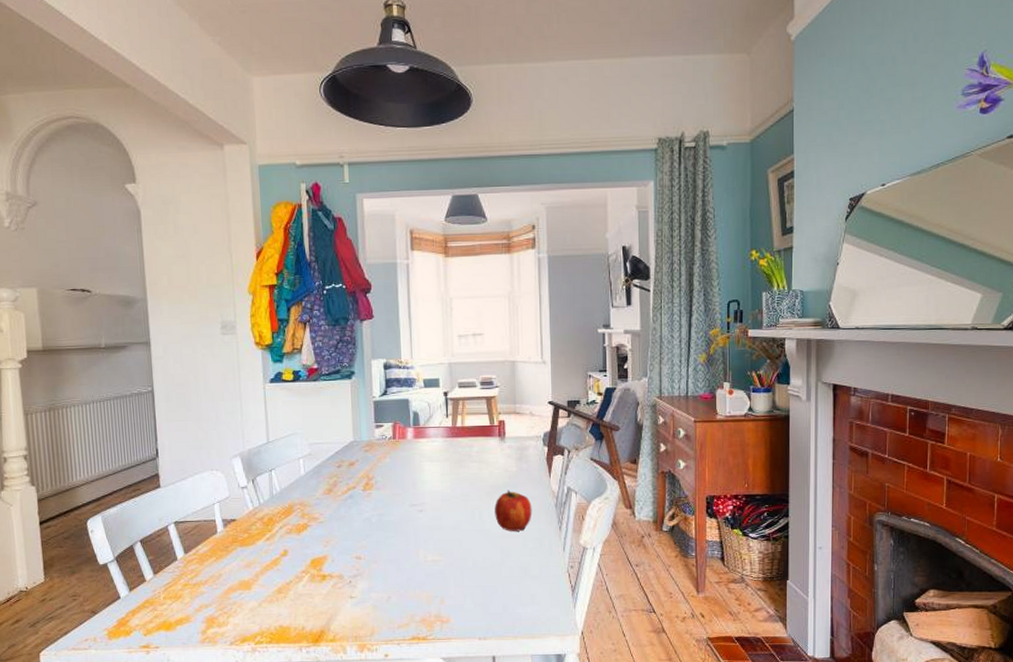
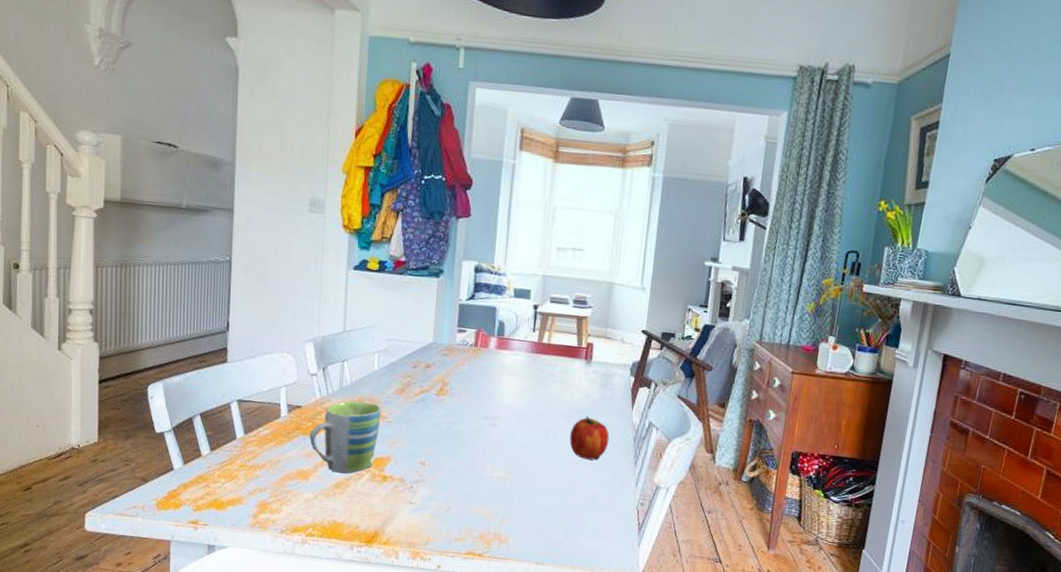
mug: none [247,506,313,577] -> present [309,400,381,473]

